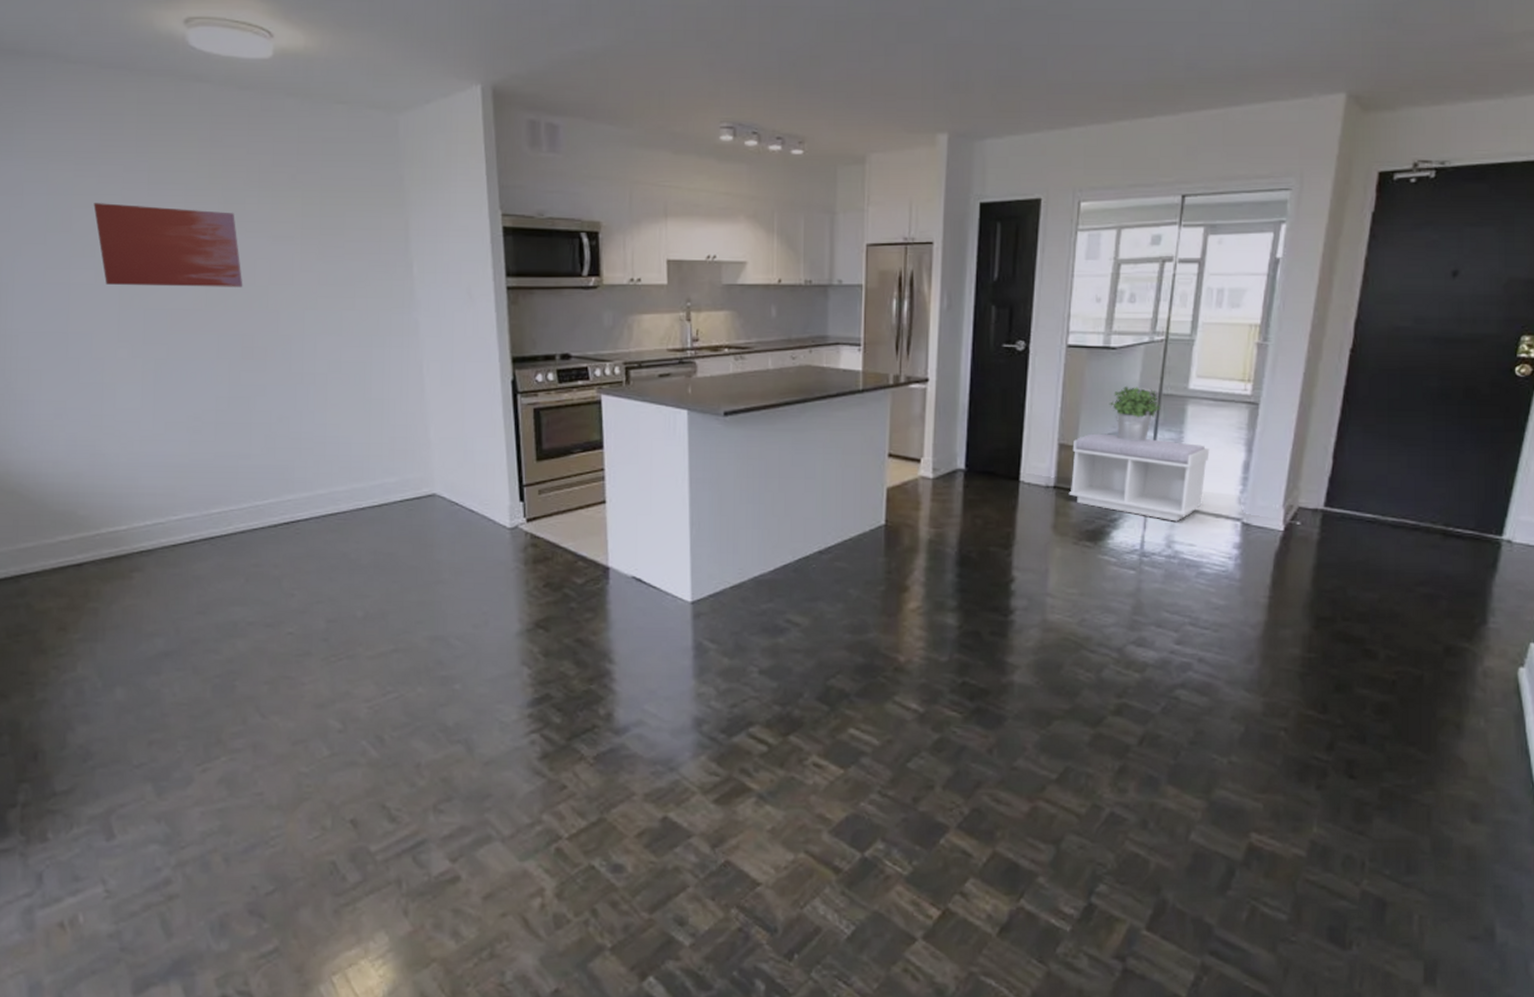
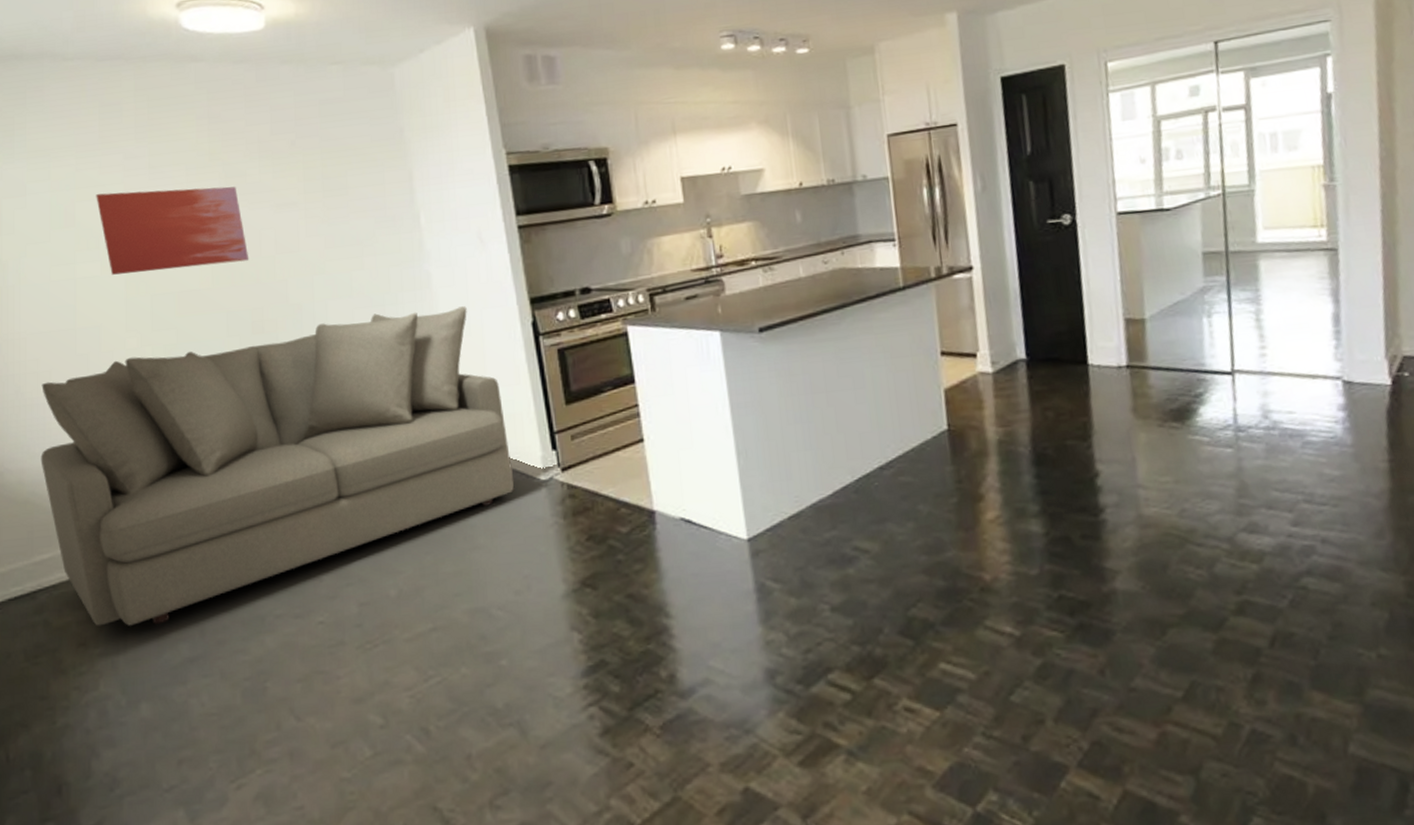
sofa: none [28,354,481,619] -> present [40,306,514,626]
bench: present [1068,433,1210,522] -> none [1140,301,1296,389]
potted plant: present [1109,385,1161,441] -> none [1172,247,1231,307]

